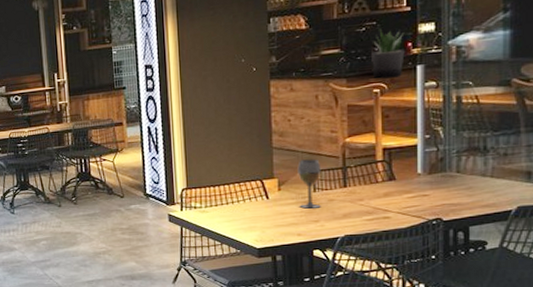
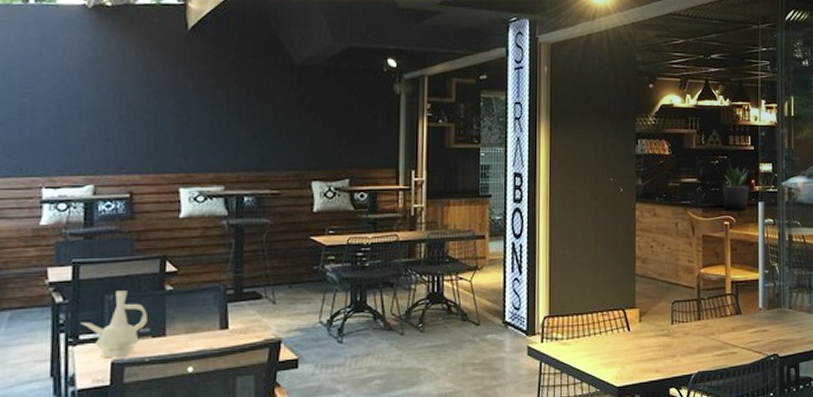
wine glass: present [297,159,322,209] -> none [658,289,679,342]

